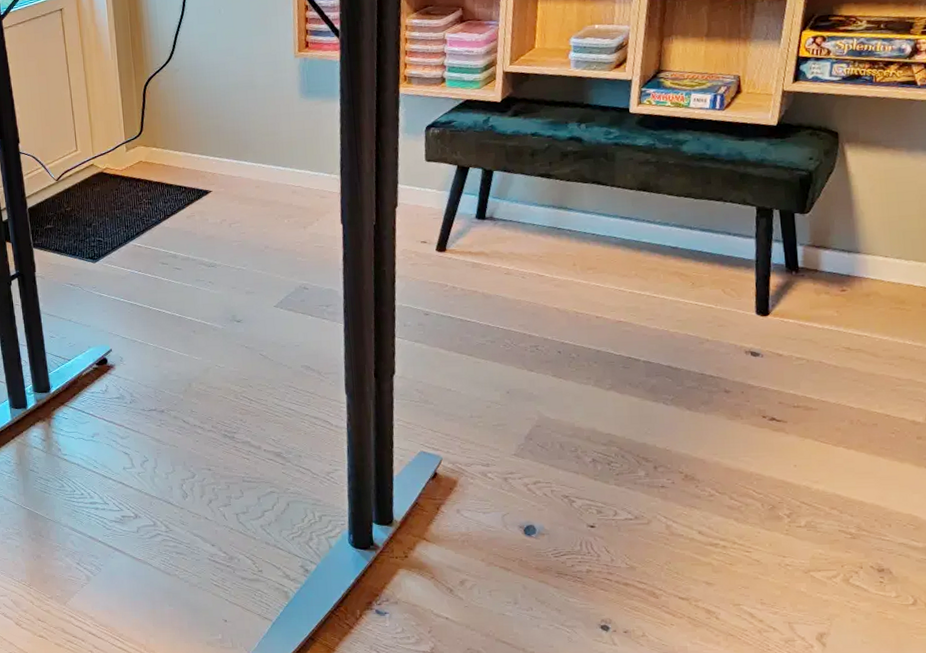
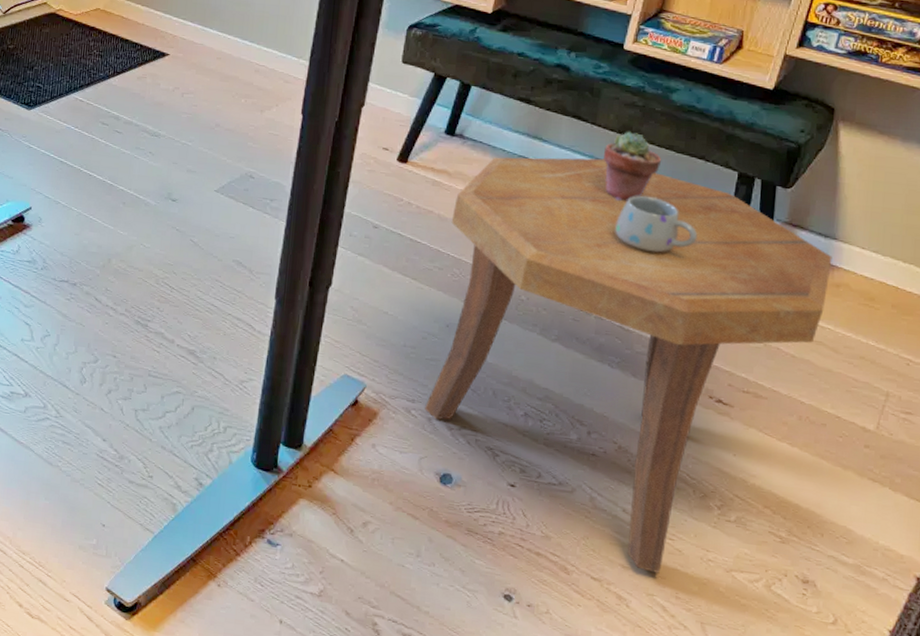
side table: none [495,216,859,585] -> present [425,157,832,574]
potted succulent: none [627,187,683,252] -> present [604,131,662,201]
mug: none [648,243,728,294] -> present [615,195,698,253]

